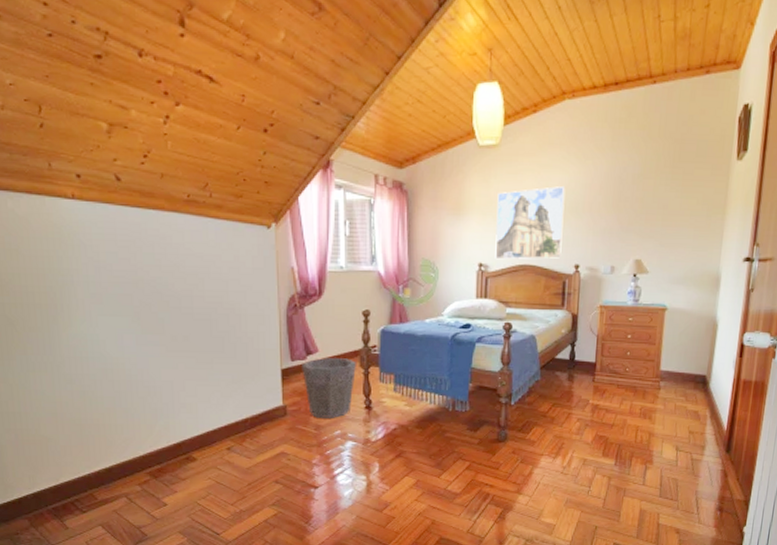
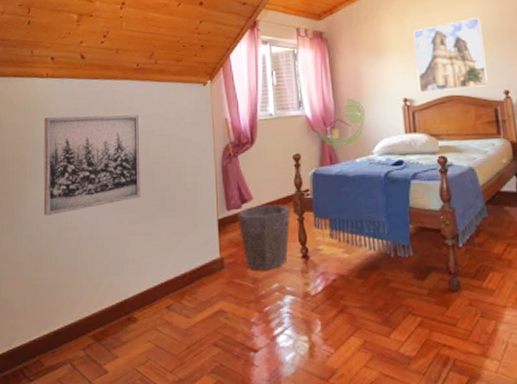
wall art: none [74,247,197,355] -> present [43,114,141,215]

